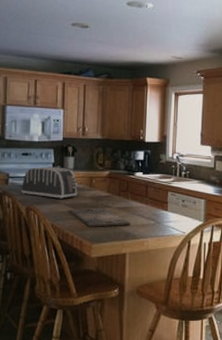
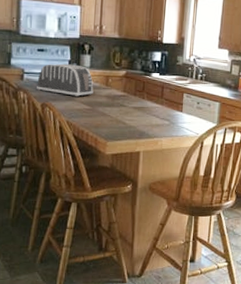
cutting board: present [69,208,131,227] -> none [84,106,146,126]

